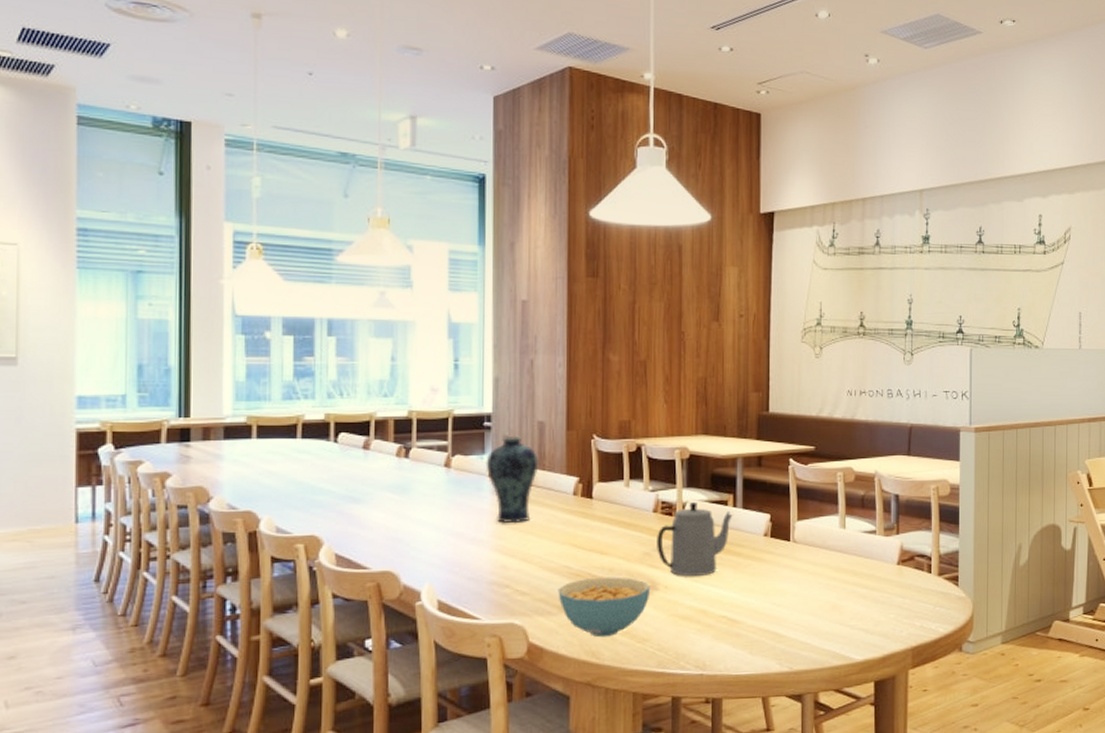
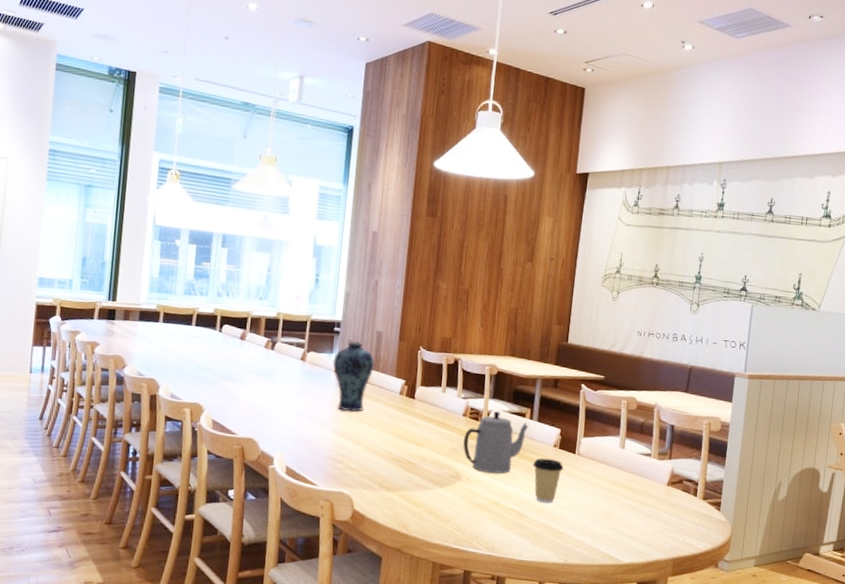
cereal bowl: present [558,577,651,638] -> none [380,464,455,514]
coffee cup: none [742,550,778,604] -> present [533,458,564,503]

